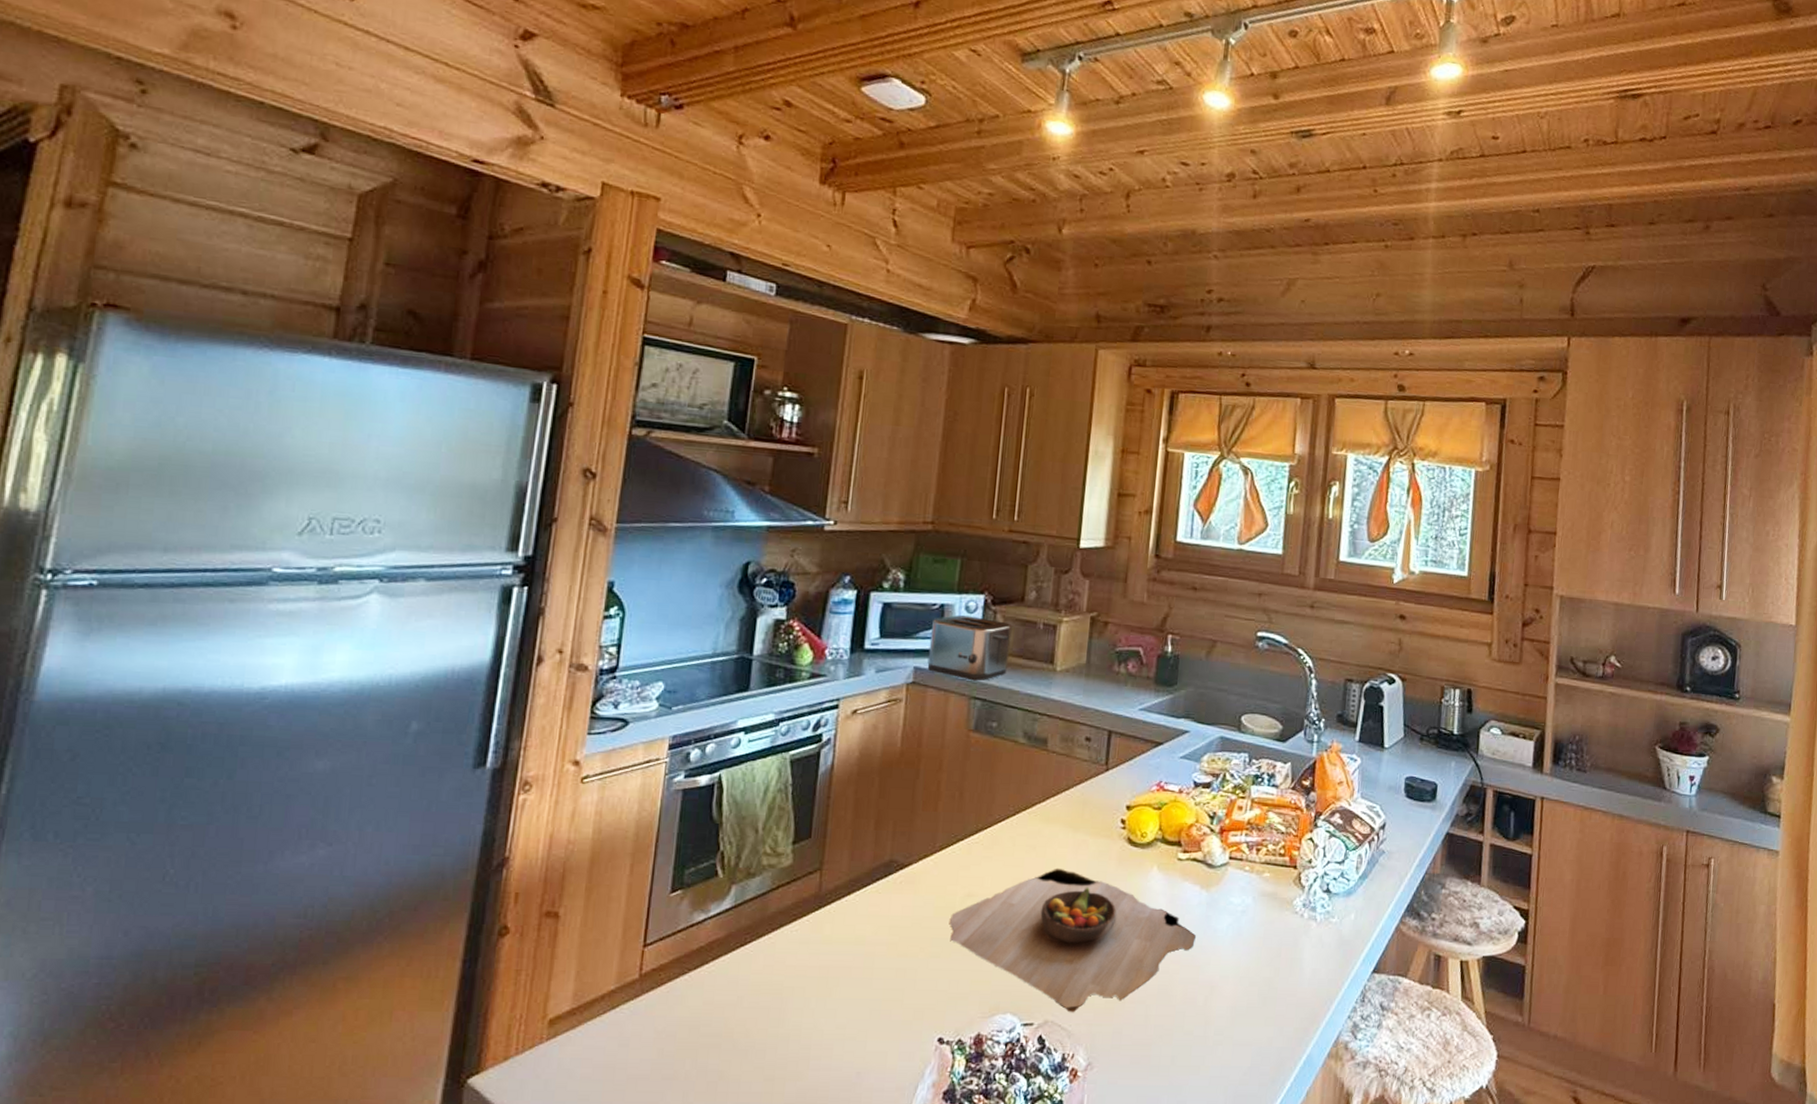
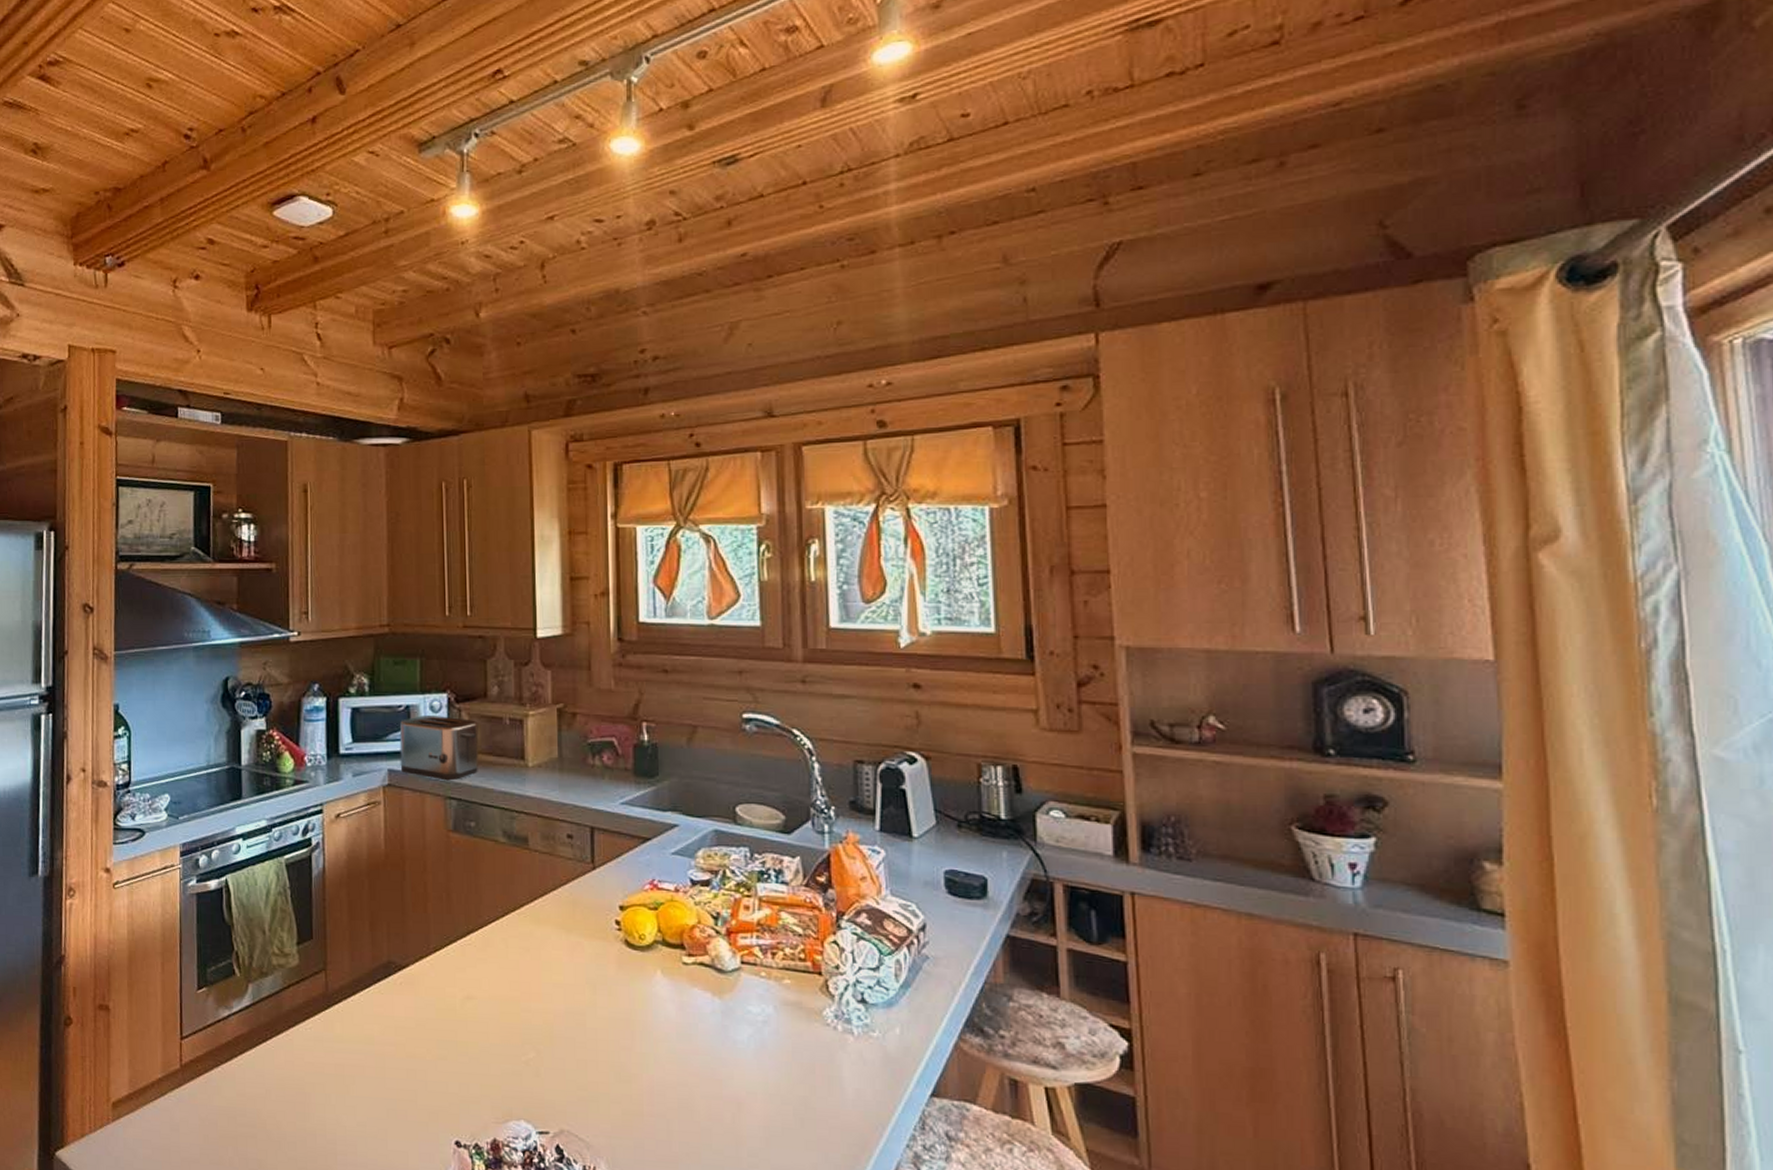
cutting board: present [949,868,1196,1013] -> none [452,971,713,1124]

